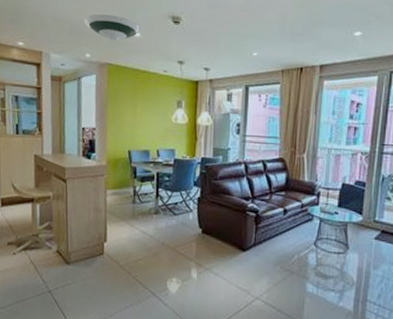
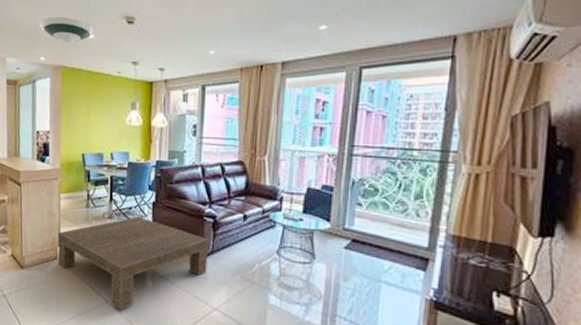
coffee table: none [104,212,251,302] -> present [57,217,209,310]

